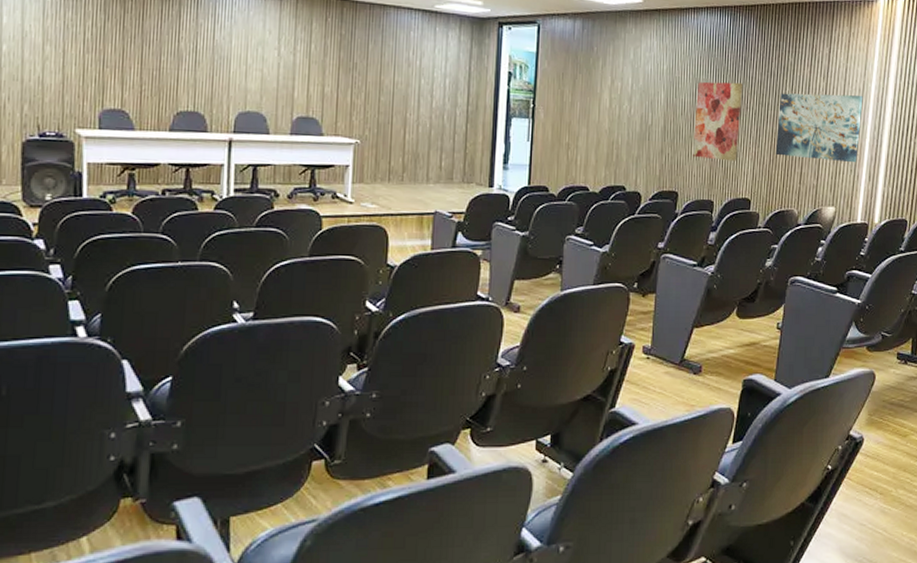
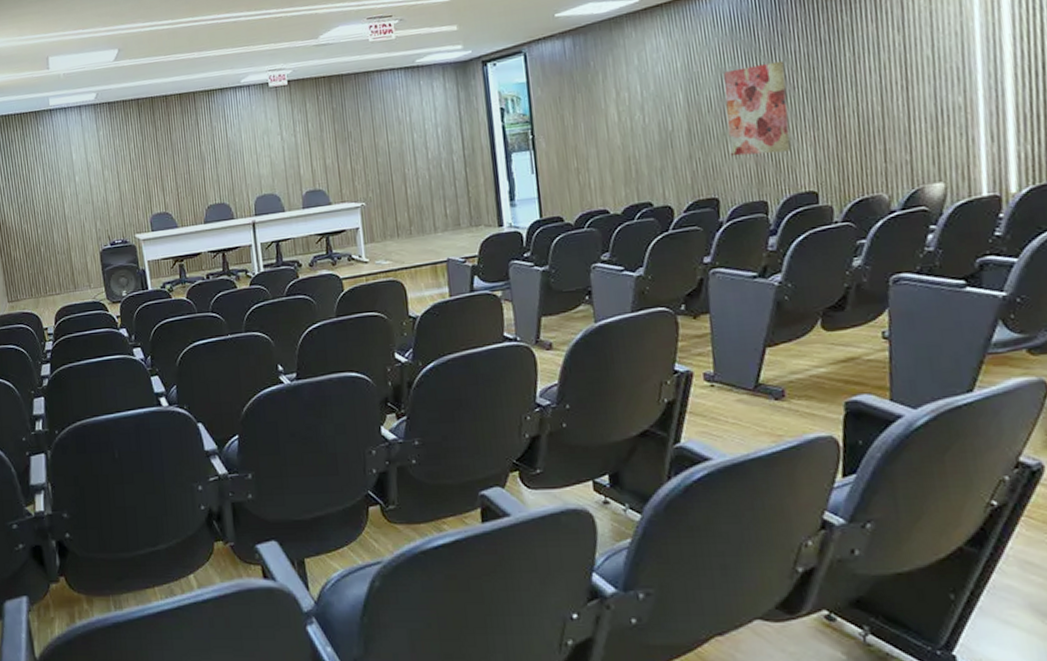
wall art: present [775,93,863,163] -> none [838,39,968,135]

